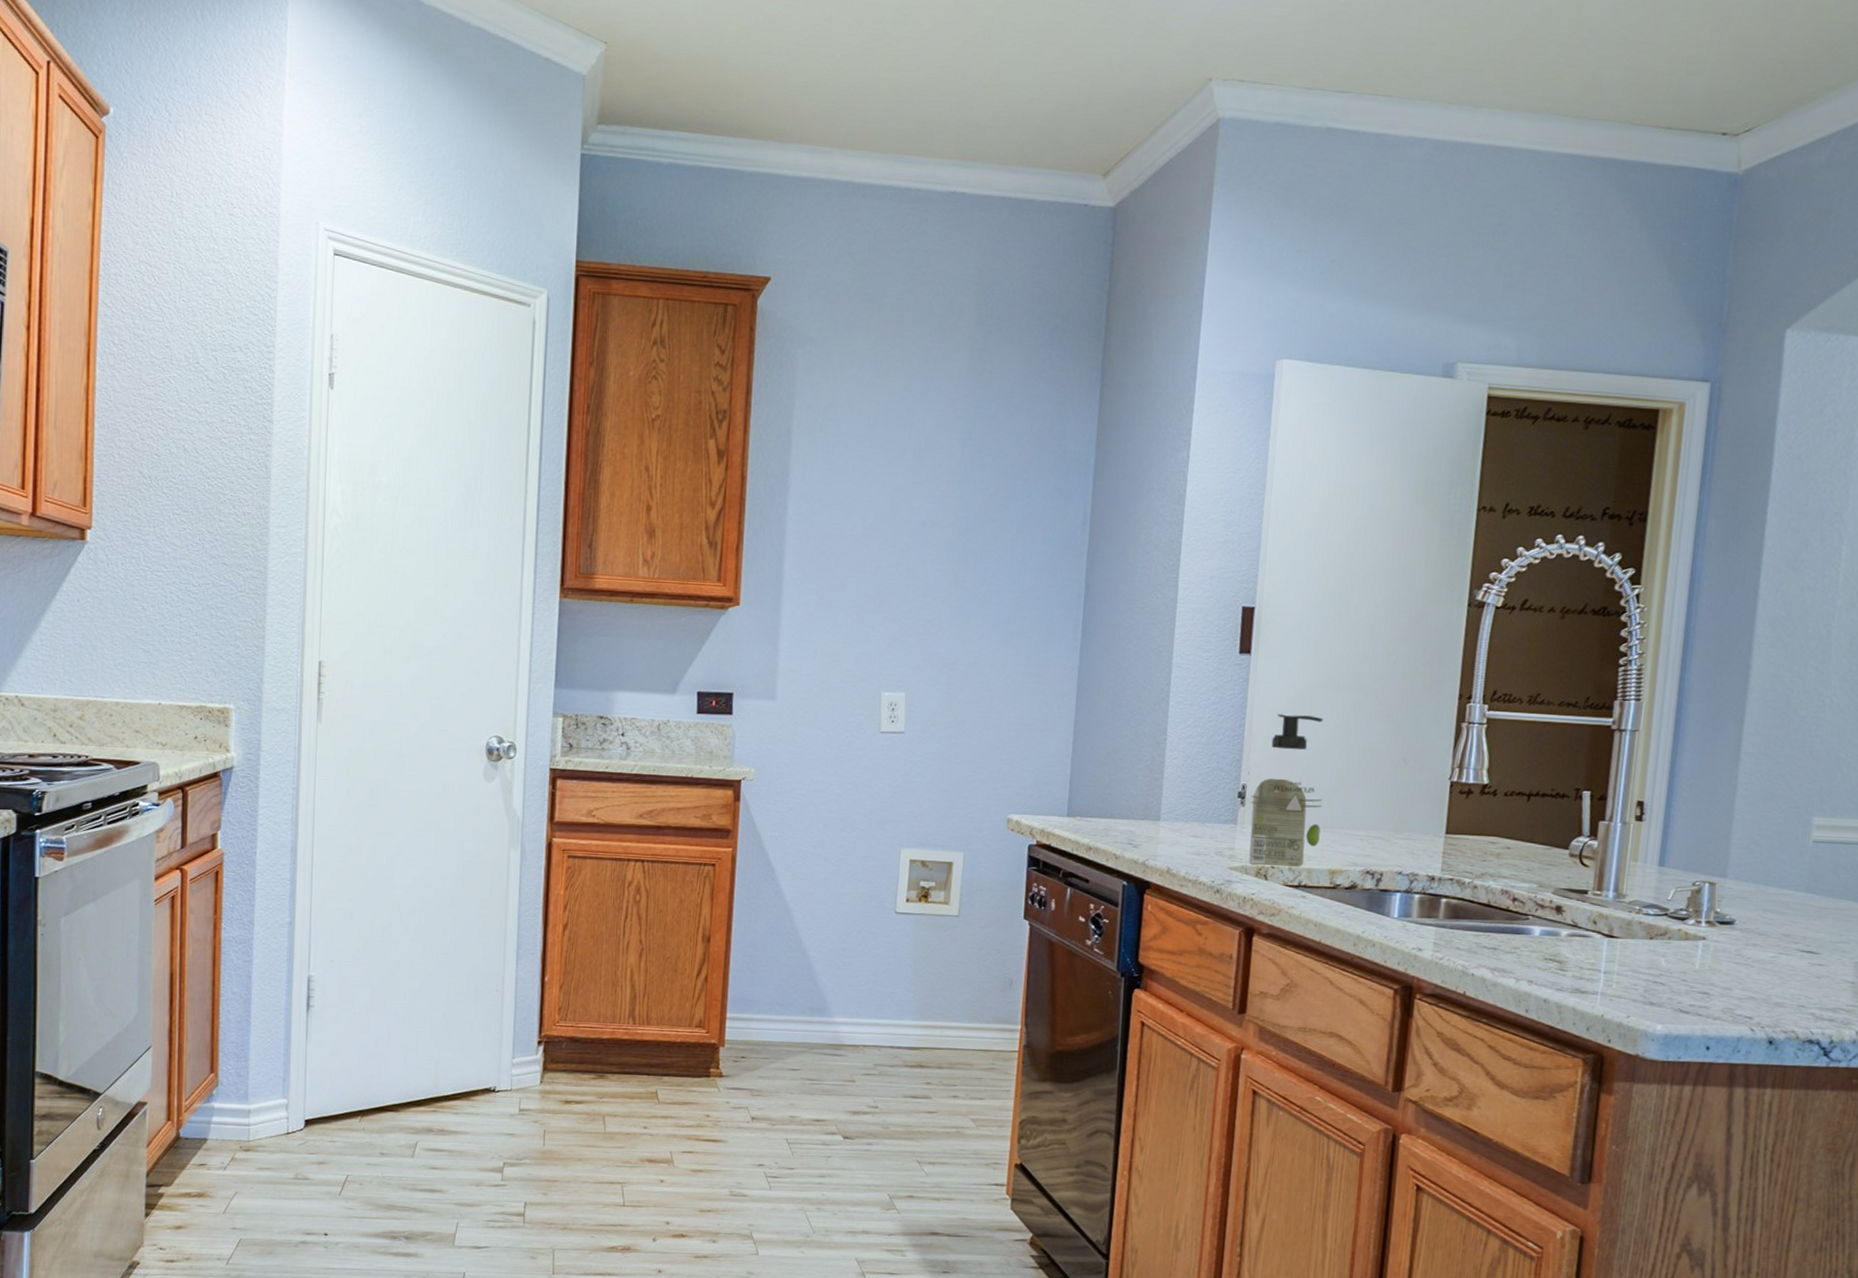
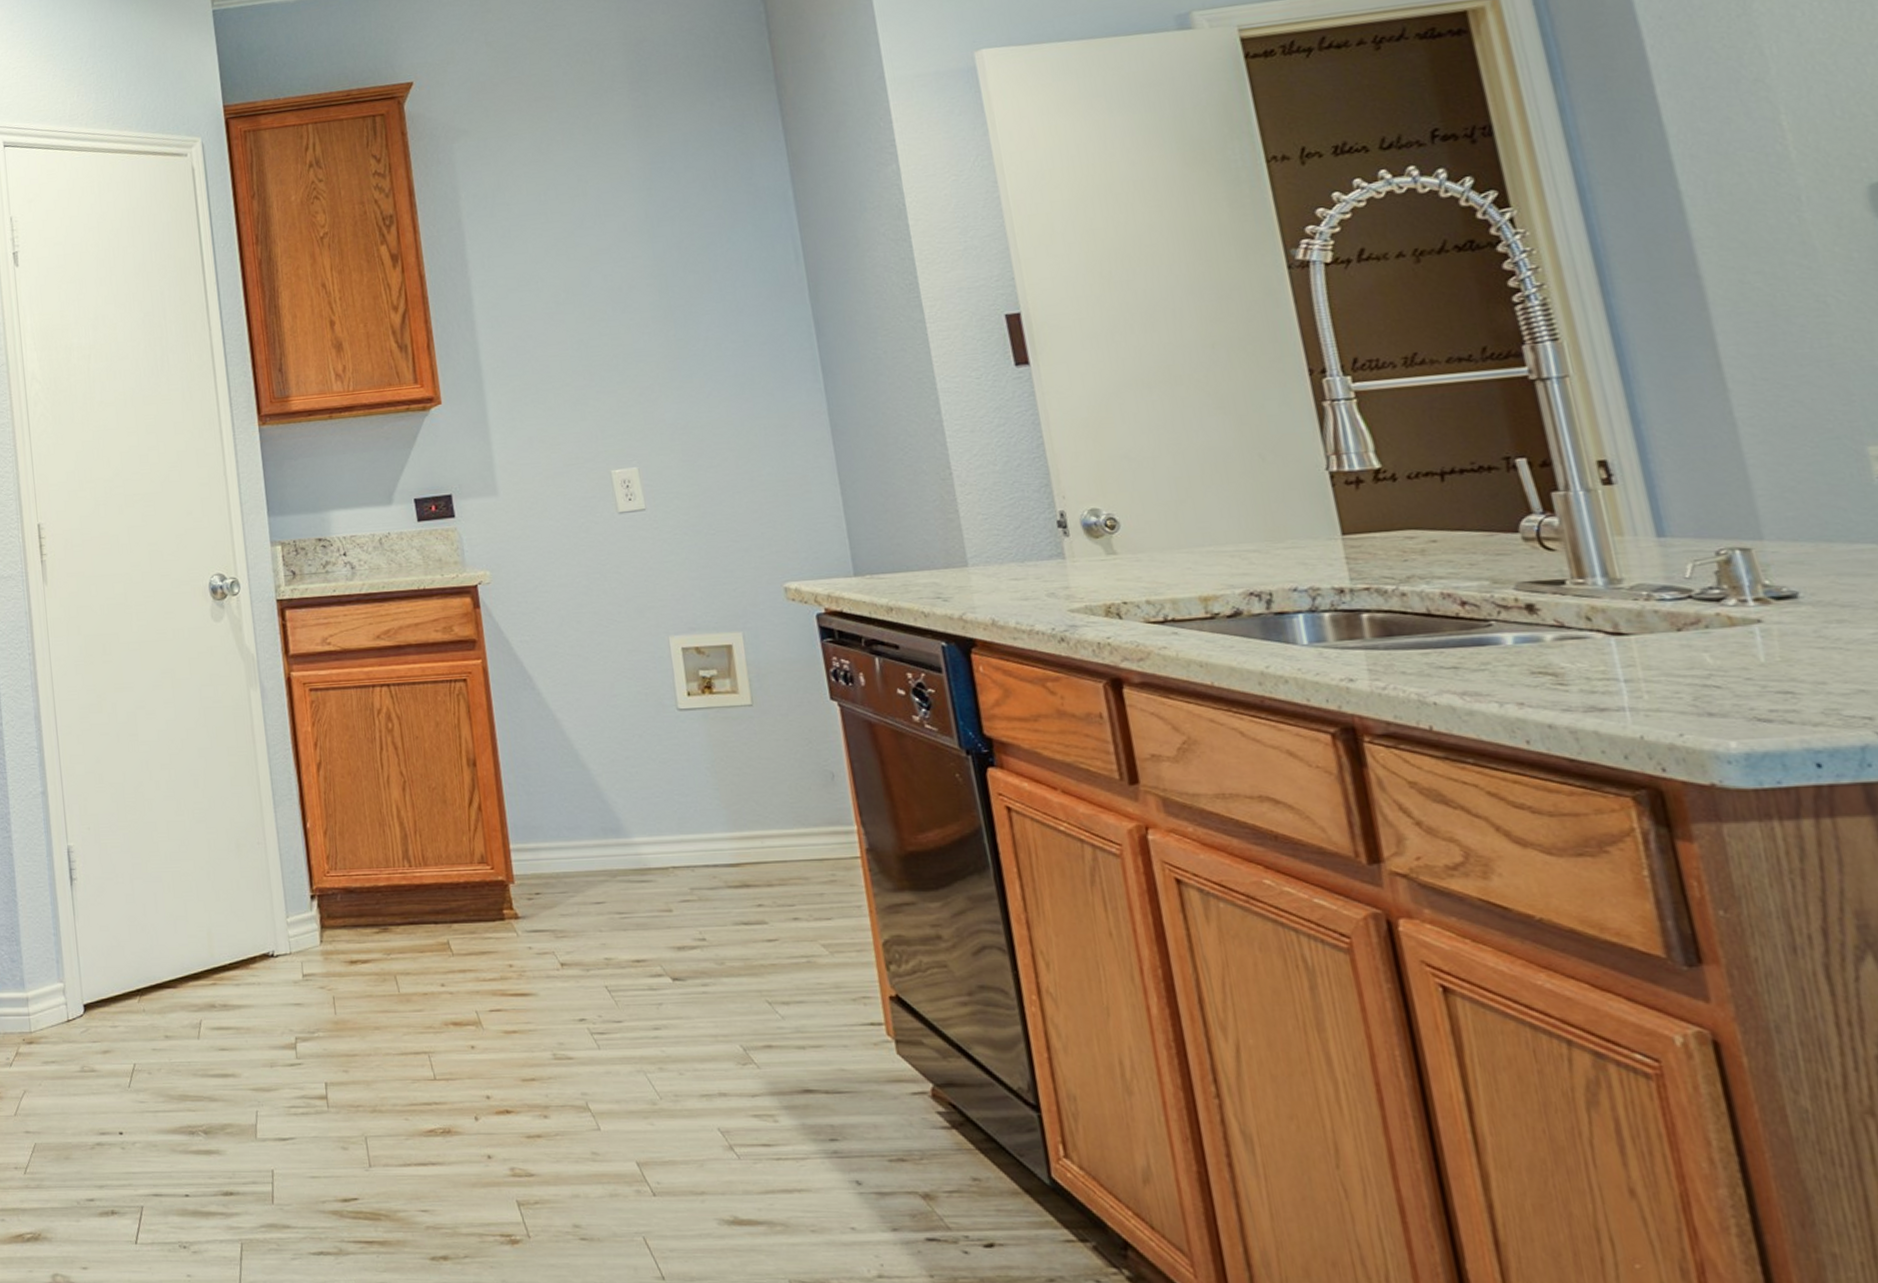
soap dispenser: present [1249,714,1323,868] -> none [1074,421,1177,604]

